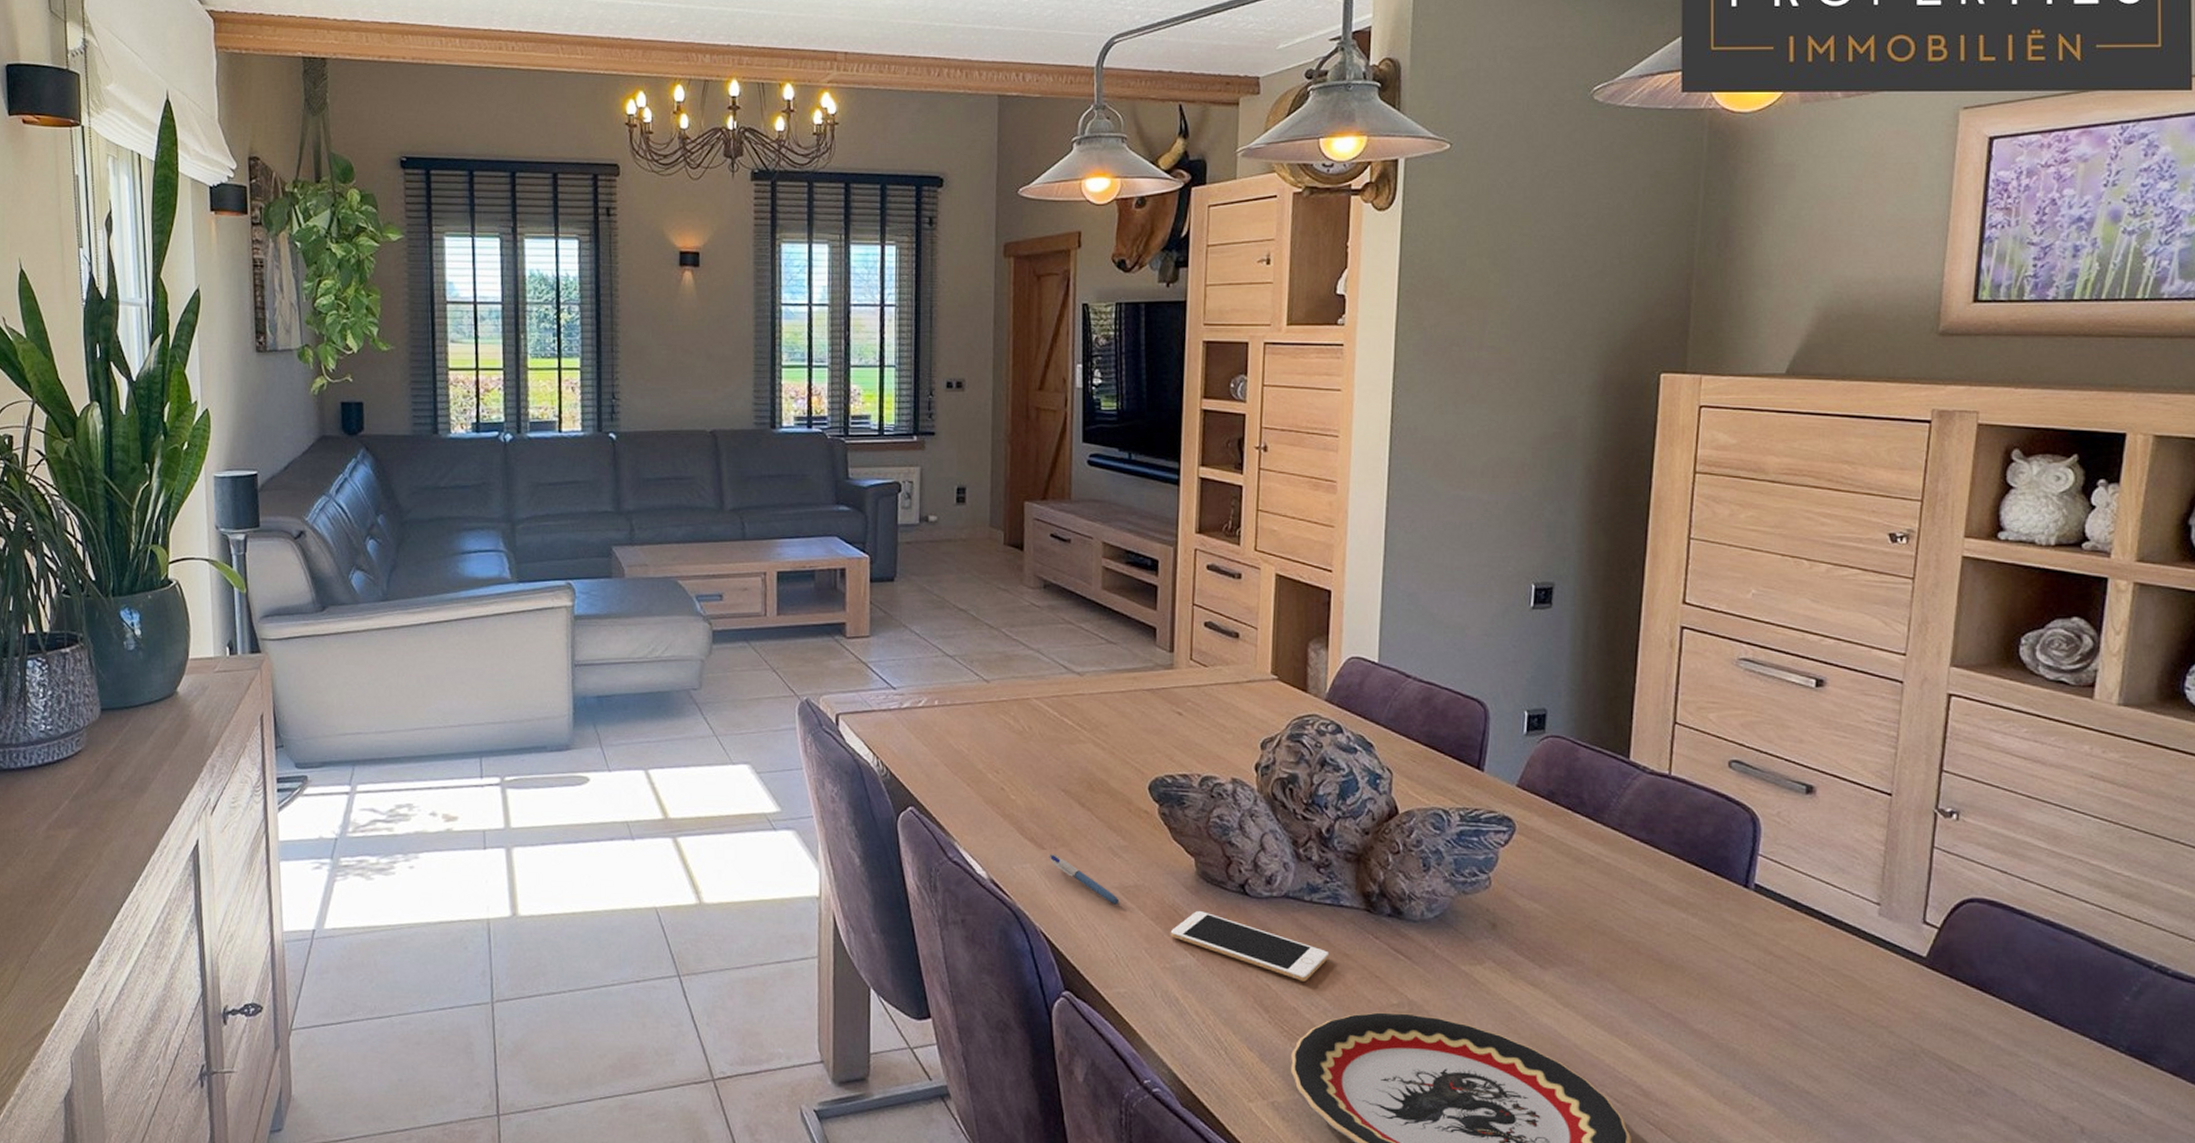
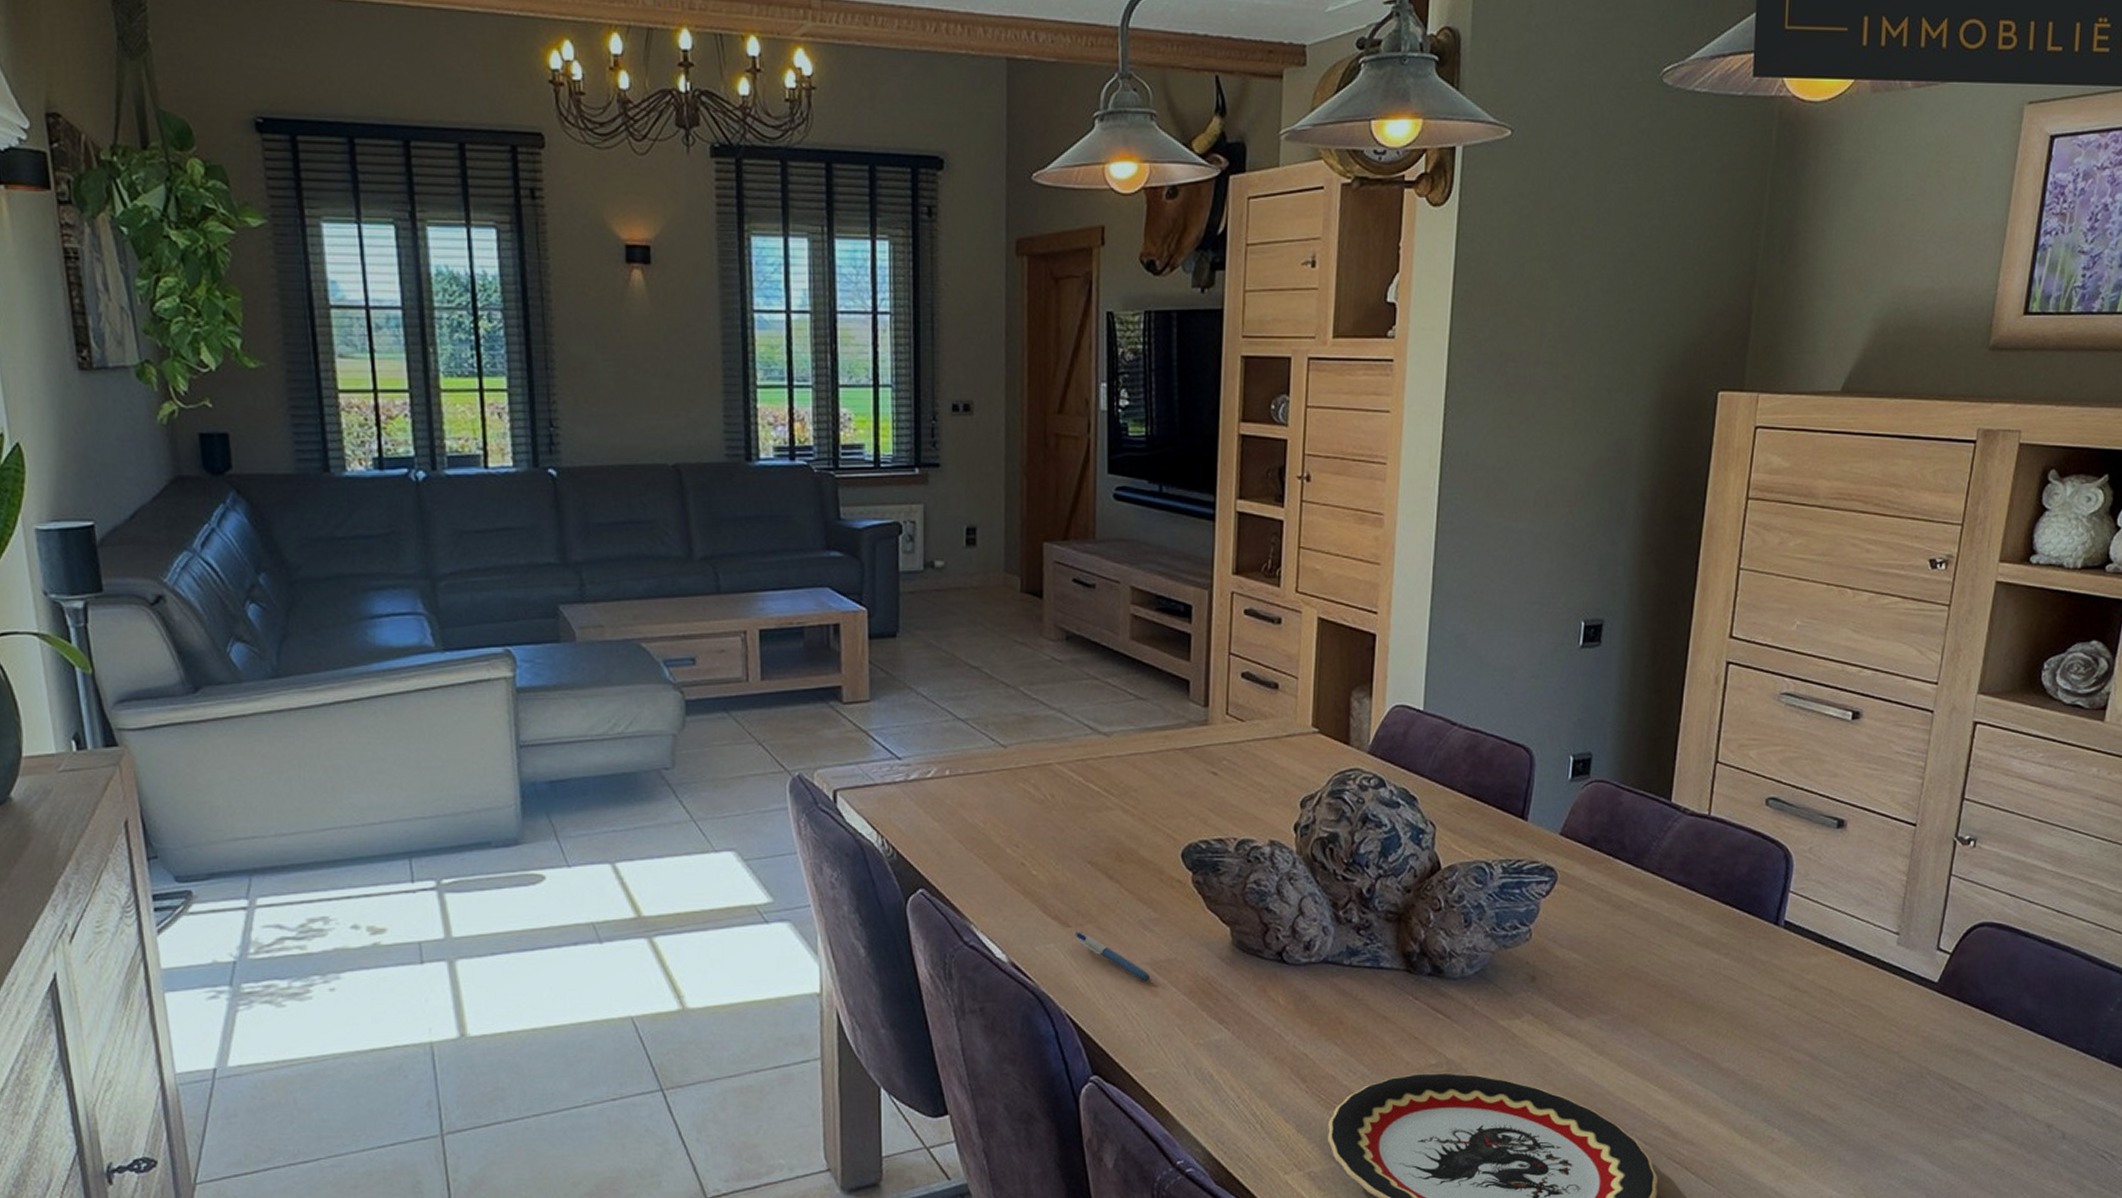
cell phone: present [1170,911,1330,981] -> none [1204,982,1369,1048]

